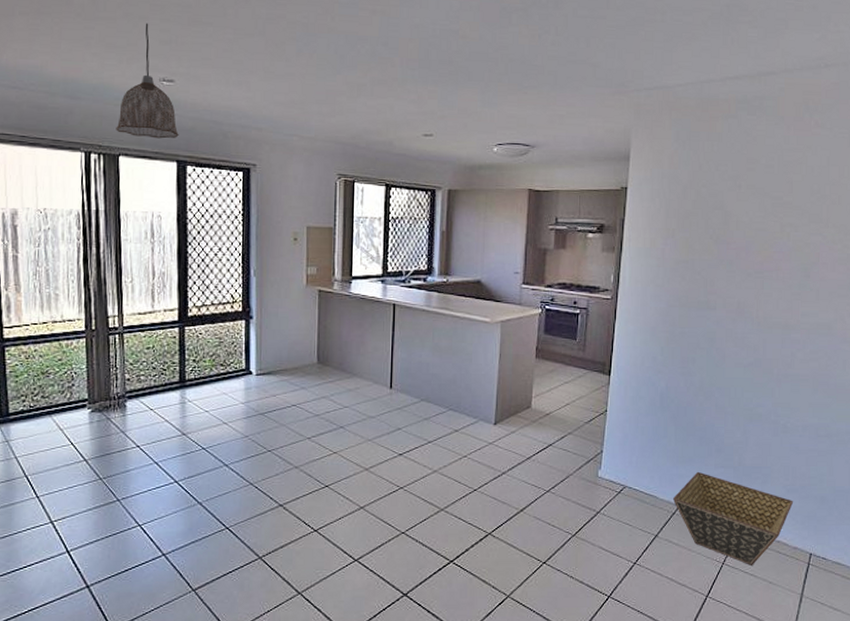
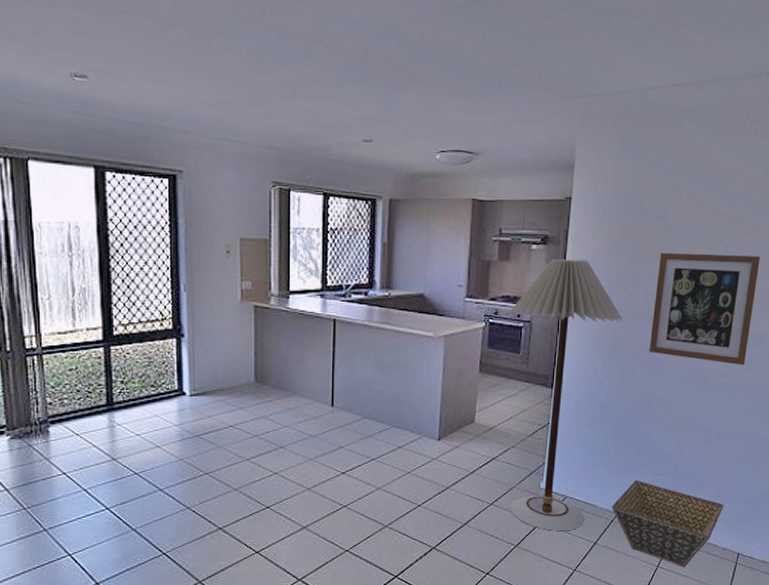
pendant lamp: present [116,23,179,139] -> none [23,9,95,142]
floor lamp: none [566,247,681,521] -> present [510,259,622,531]
wall art: none [709,241,824,357] -> present [649,252,760,366]

